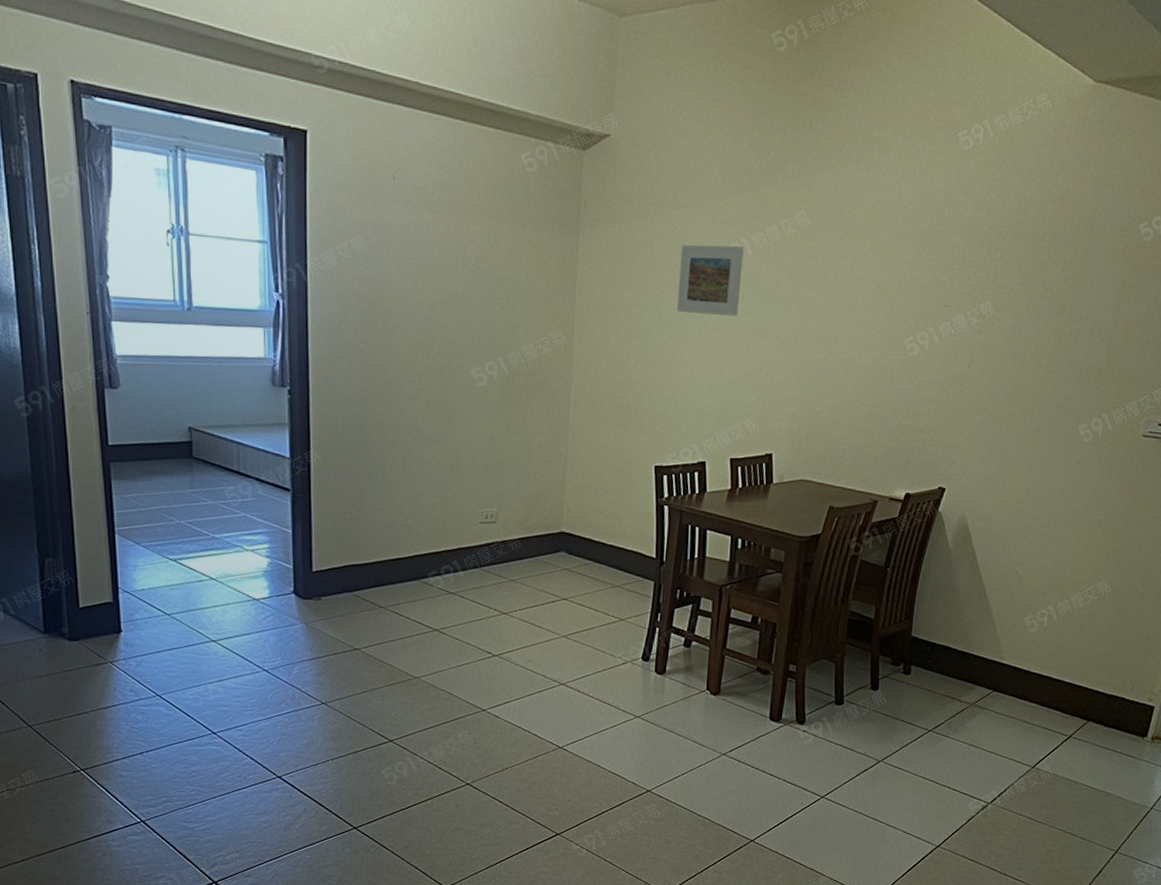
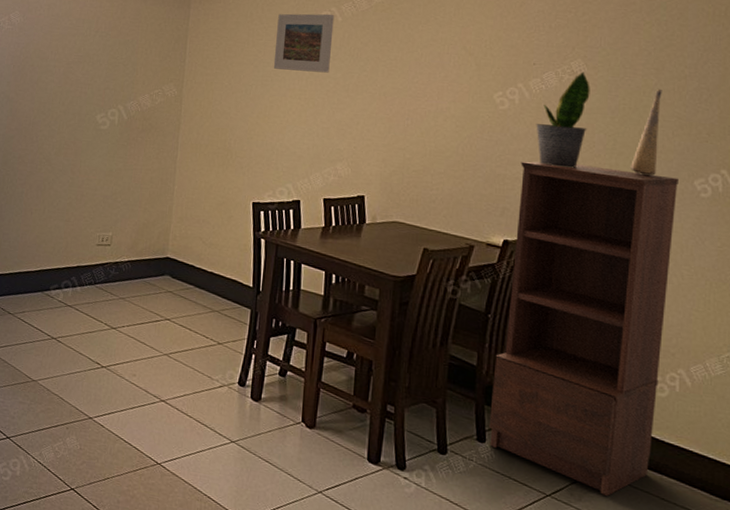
shelving unit: none [882,411,1066,725] -> present [489,161,679,496]
potted plant: none [943,314,996,417] -> present [536,71,590,168]
decorative vase: none [1025,332,1061,423] -> present [630,88,662,177]

